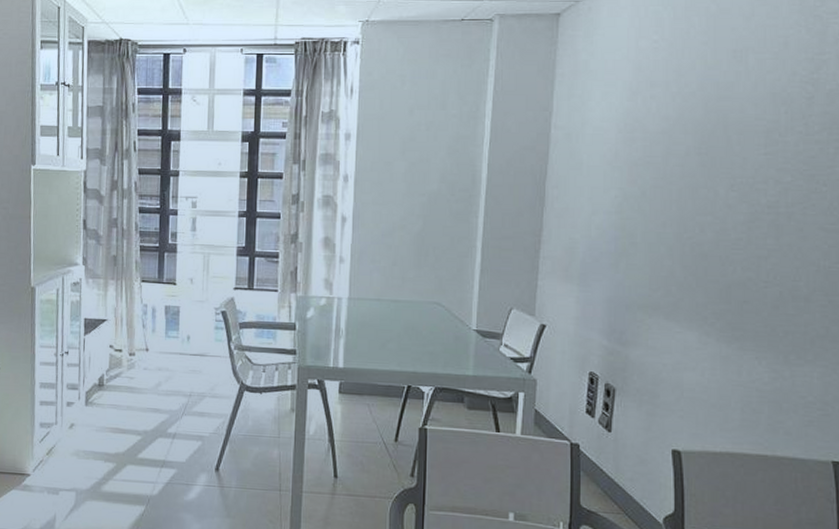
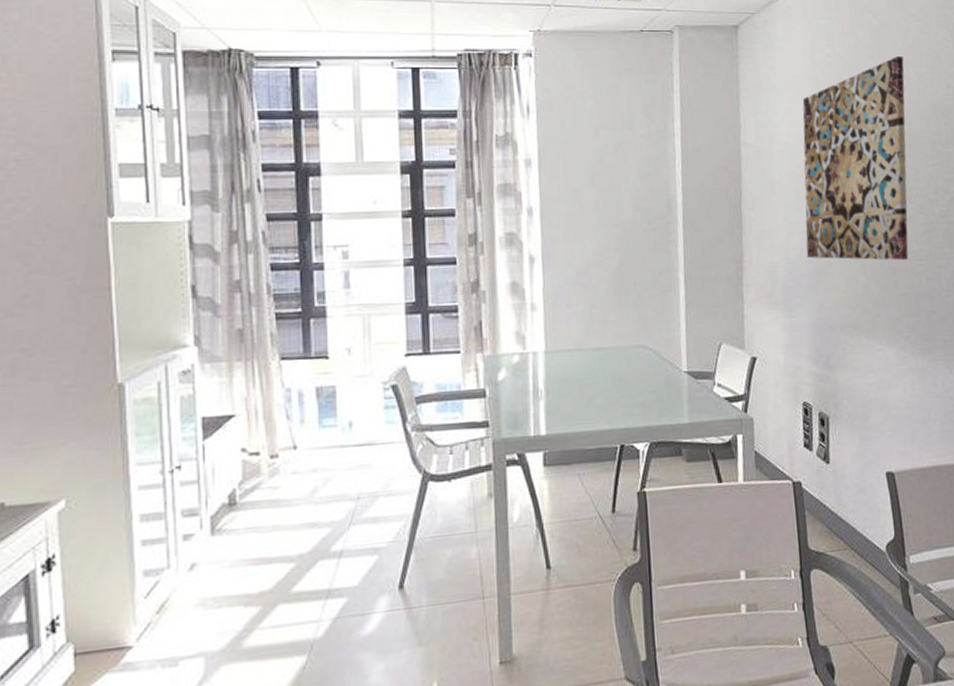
wall art: none [609,42,743,247] -> present [802,57,909,260]

